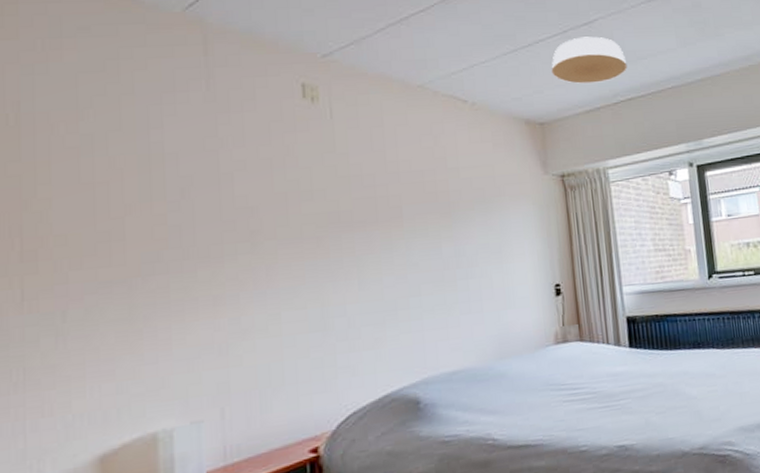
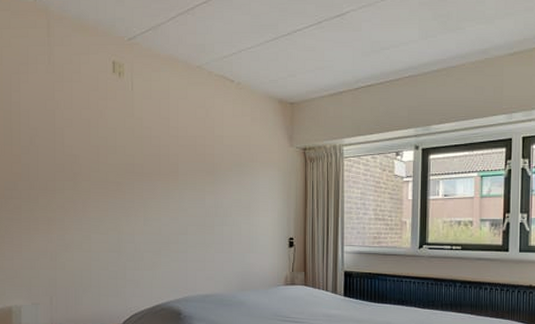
ceiling light: present [551,36,628,84] -> none [305,27,371,70]

